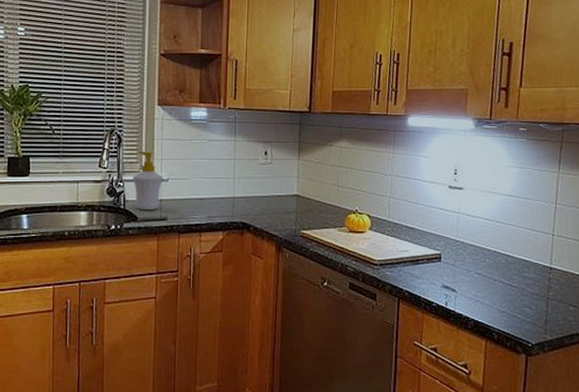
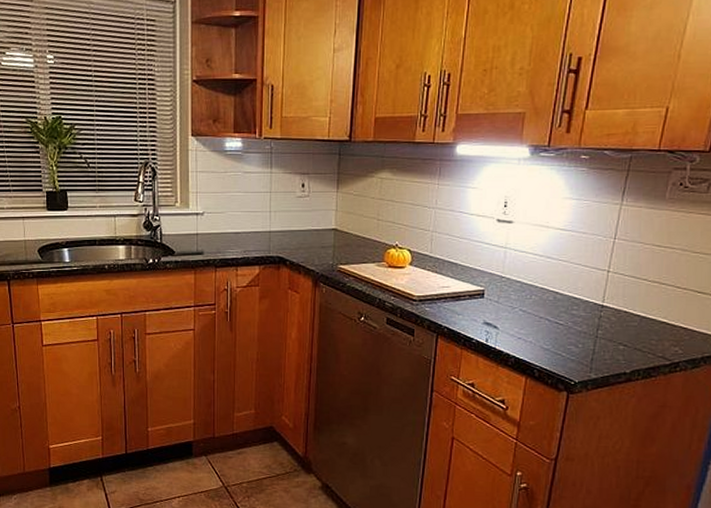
soap bottle: present [133,151,163,211] -> none [168,184,199,245]

